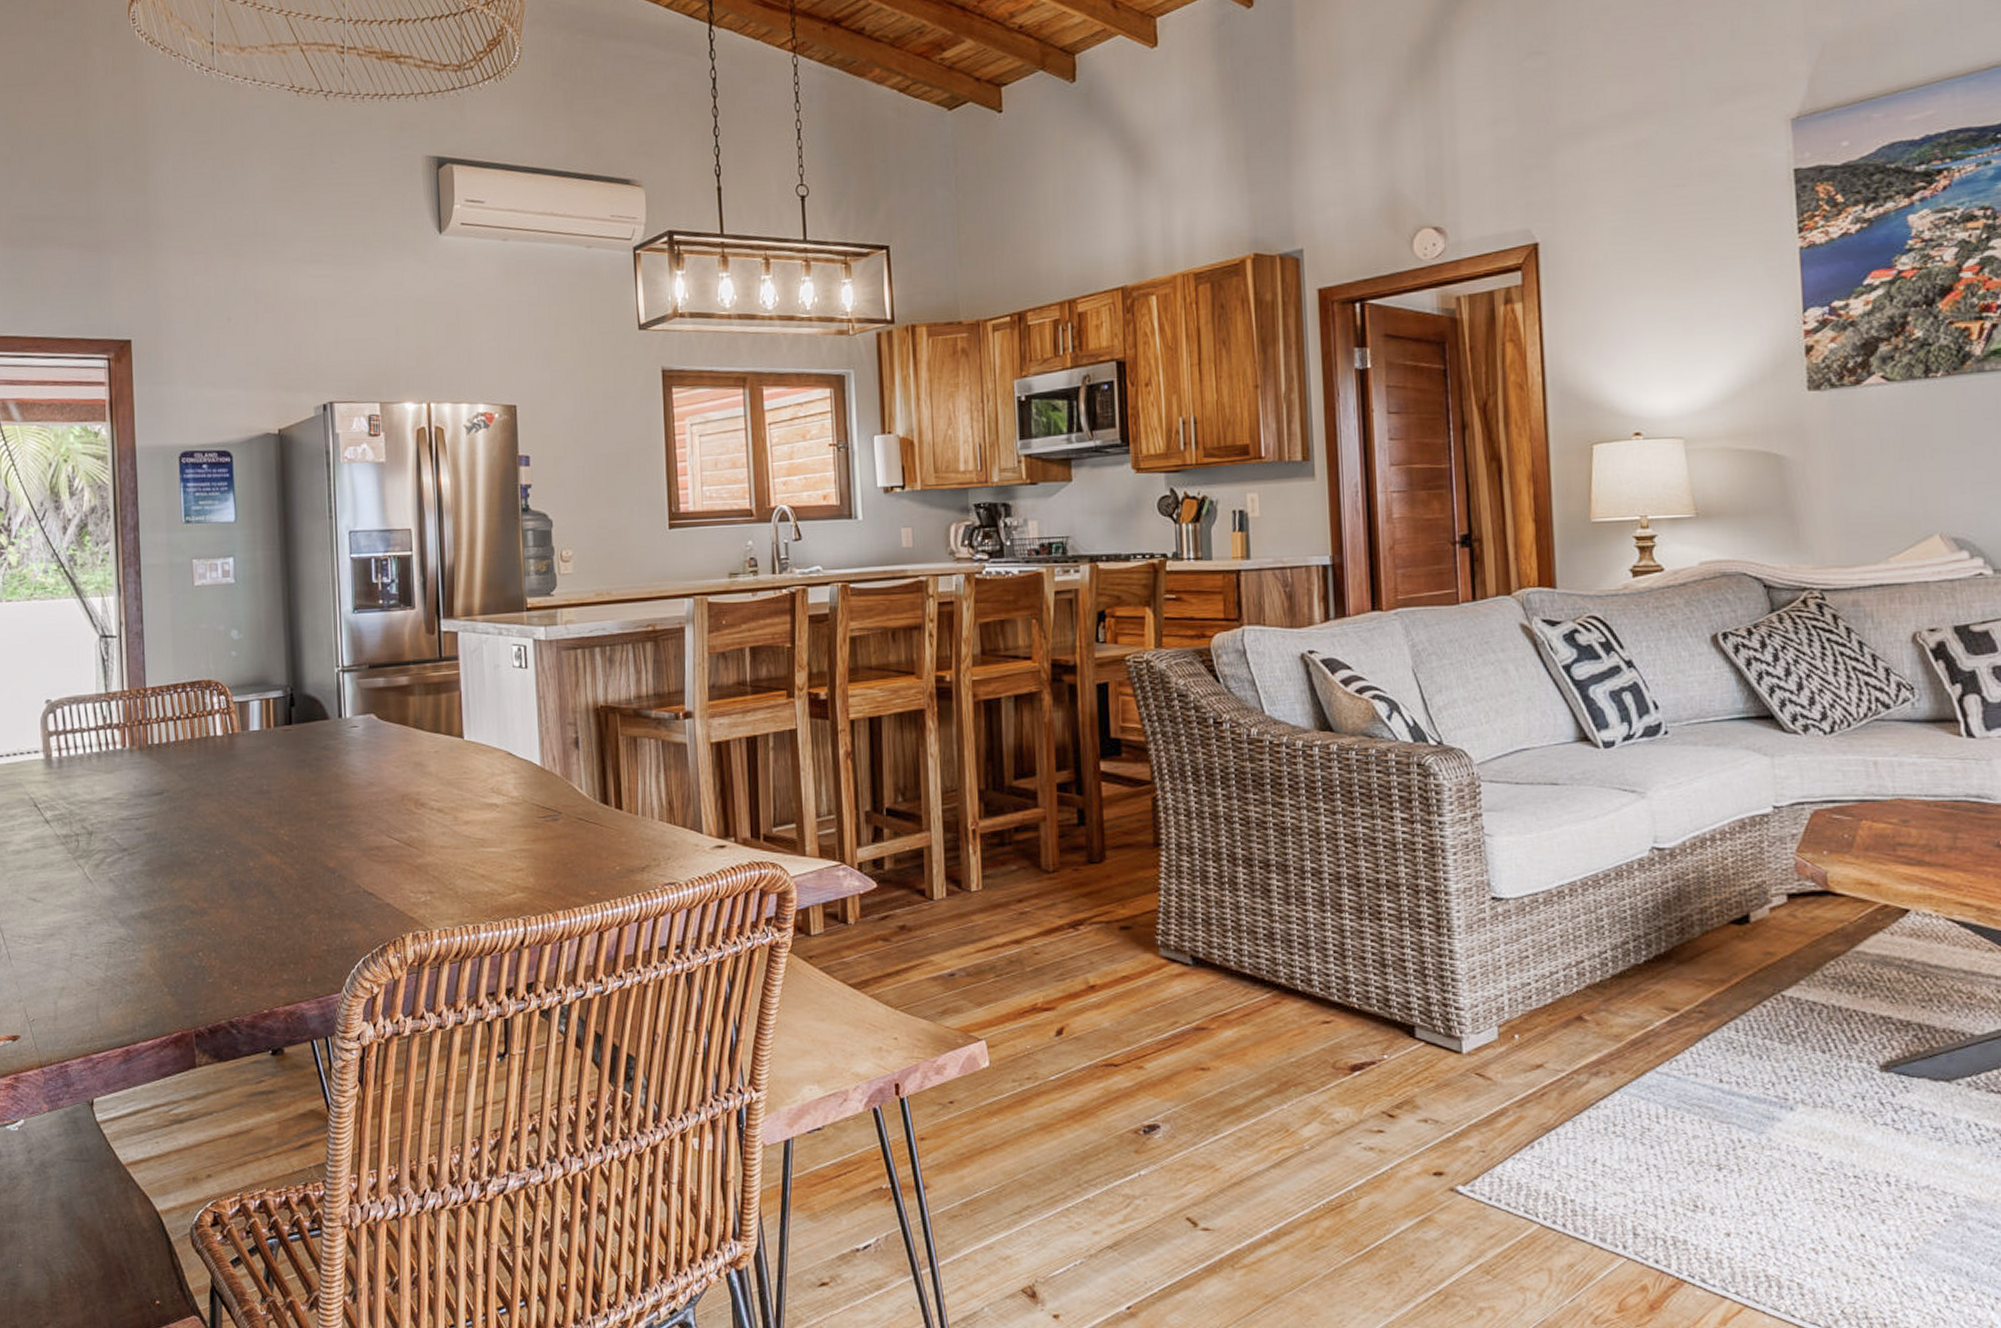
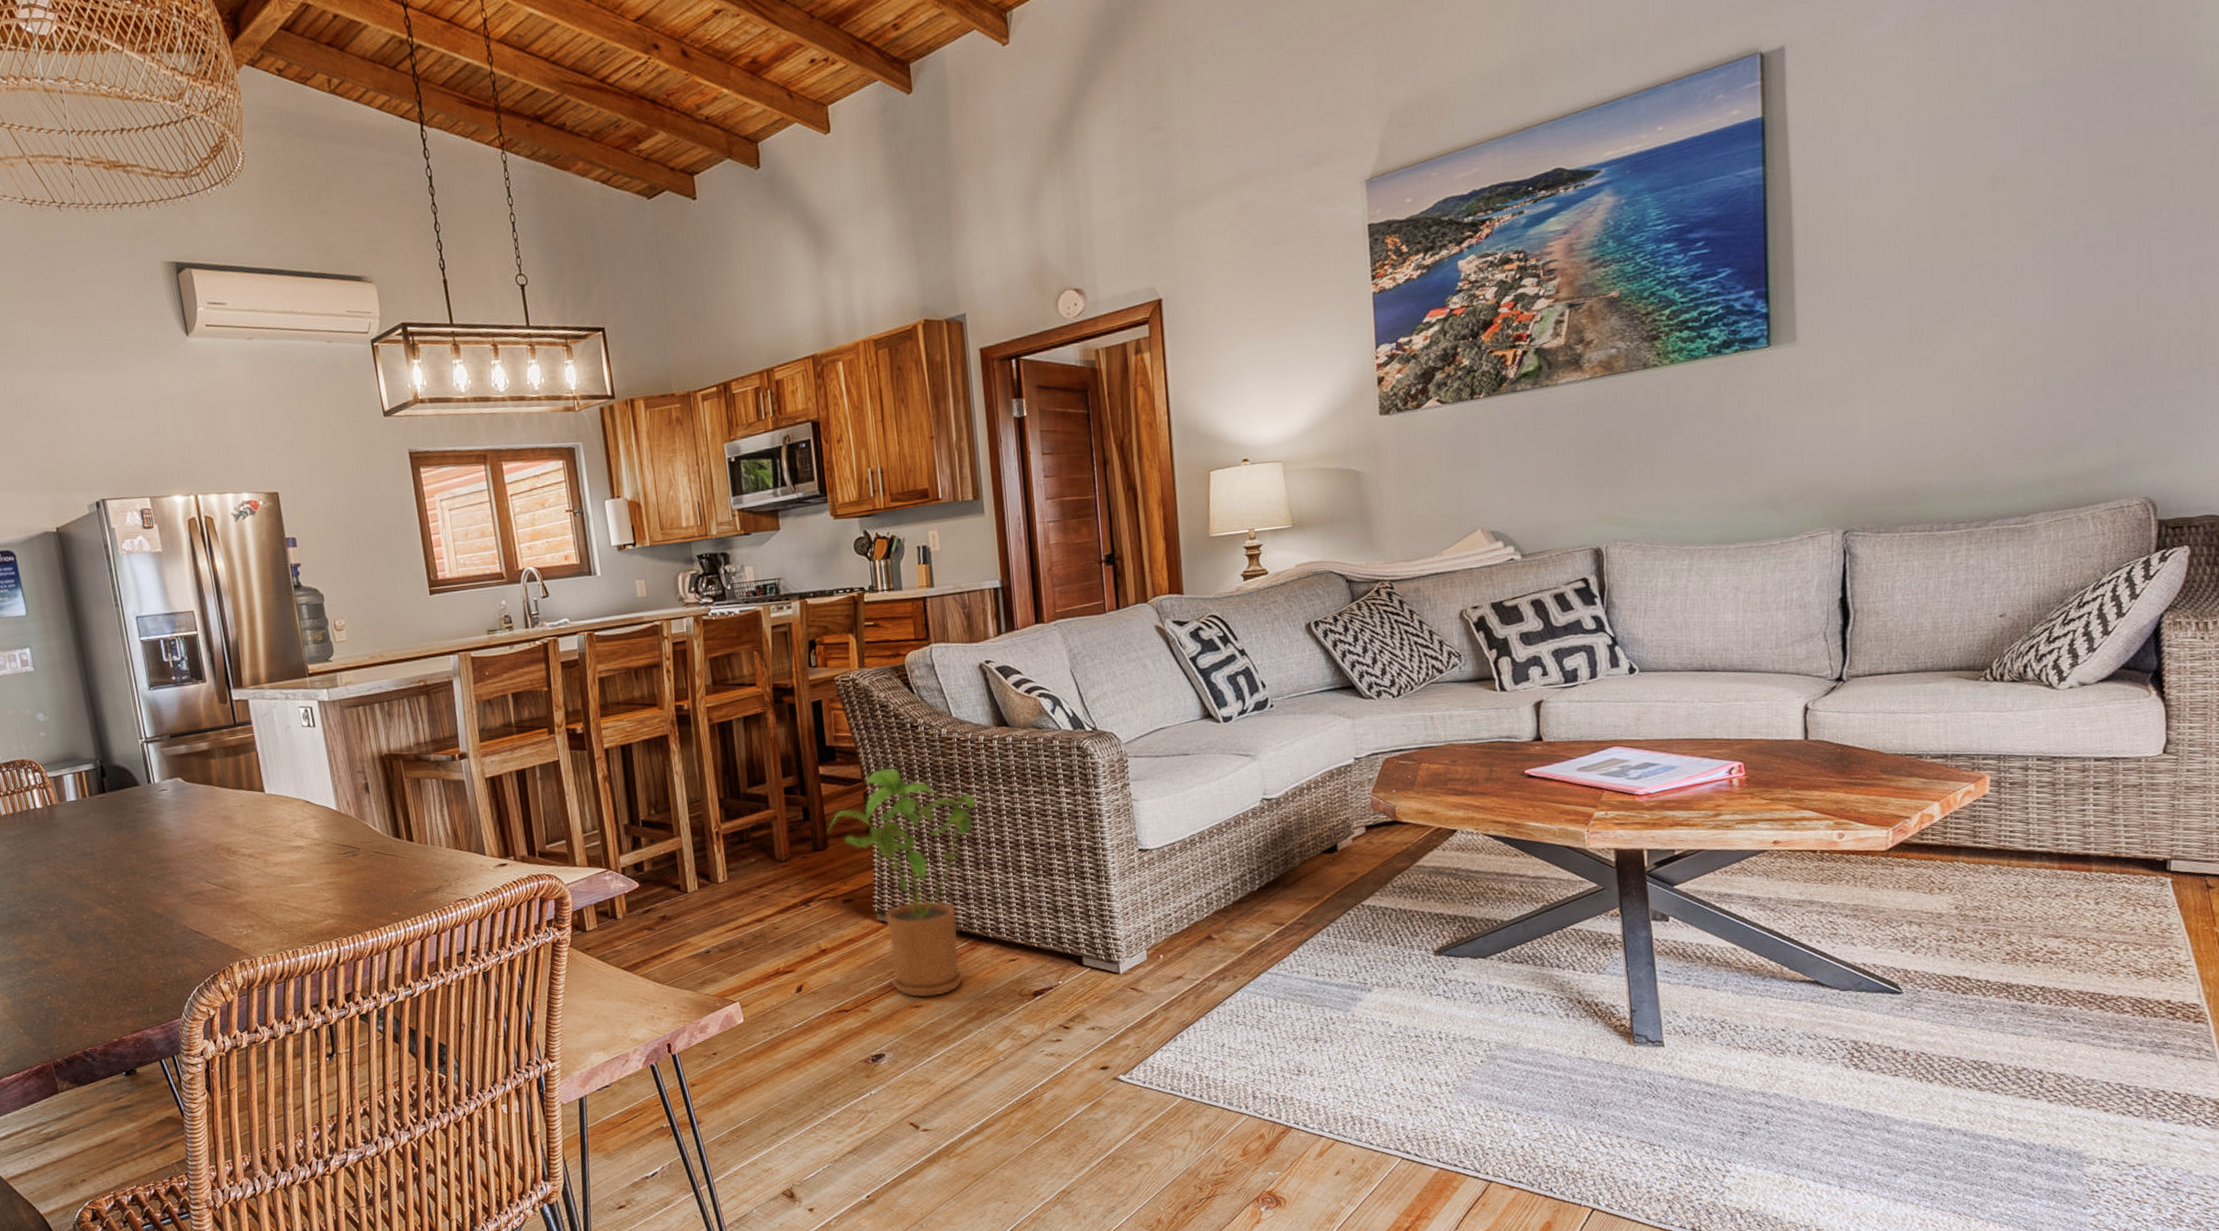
house plant: none [1105,770,1290,1058] -> present [827,767,977,998]

